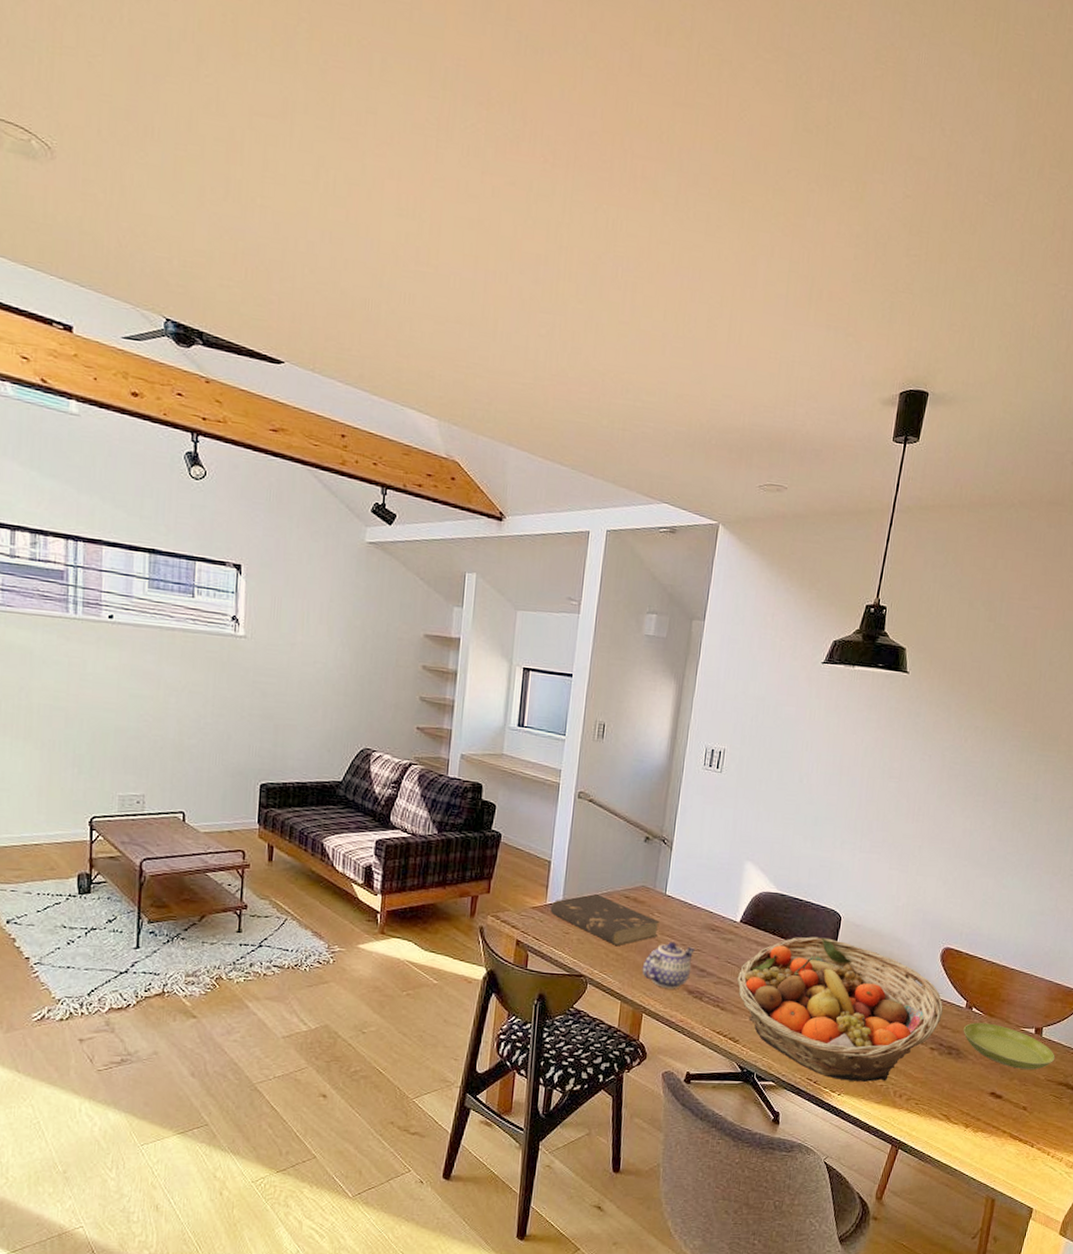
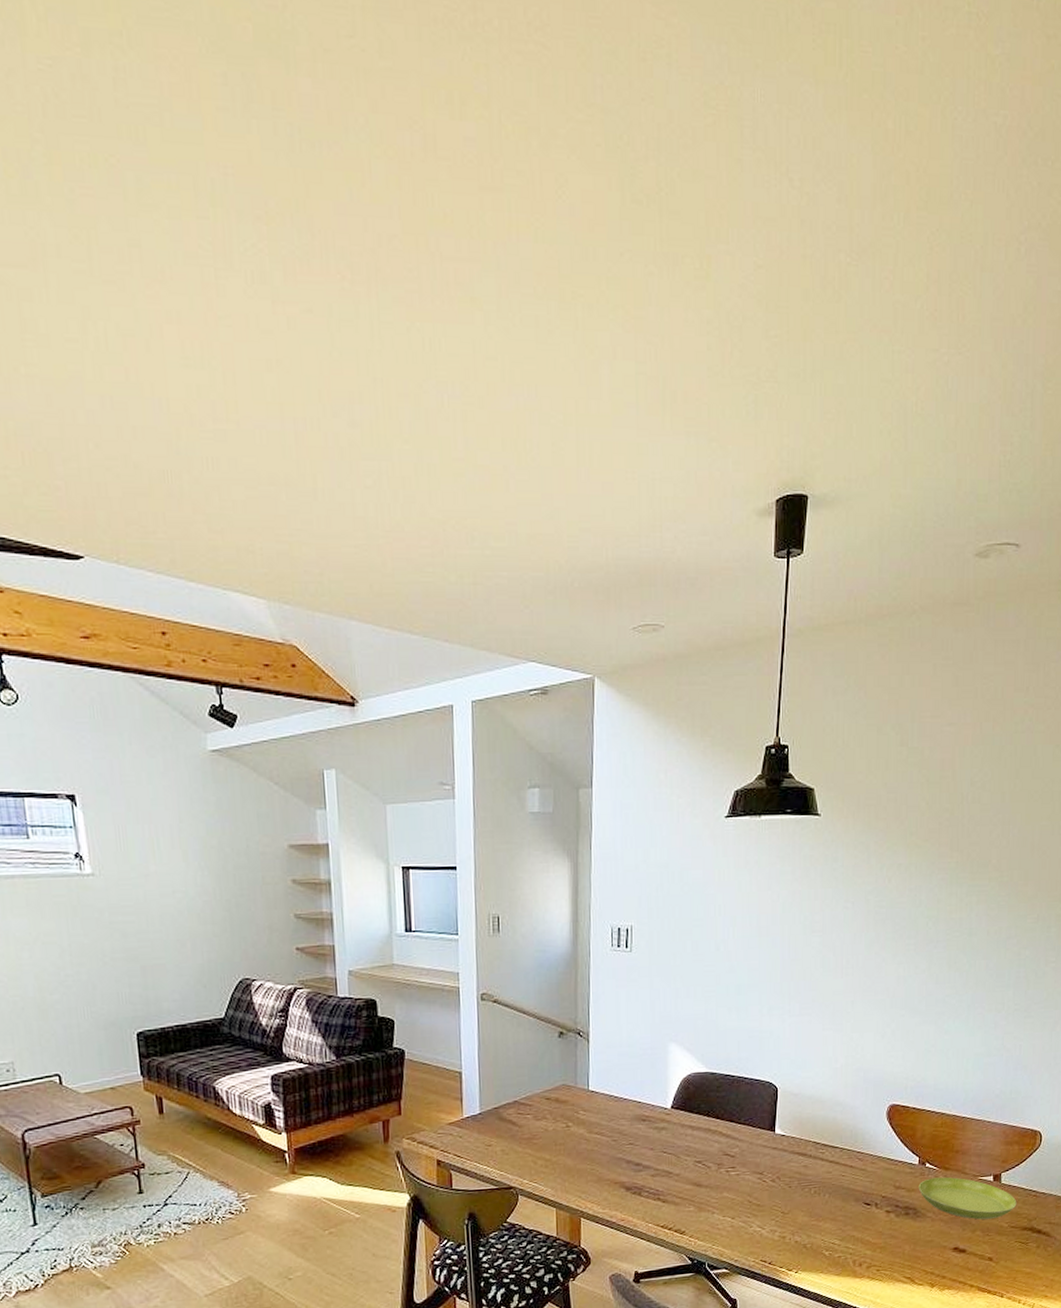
book: present [550,894,660,945] -> none [468,1100,586,1151]
teapot: present [642,942,696,989] -> none [574,1139,628,1189]
fruit basket: present [736,937,943,1082] -> none [675,1111,895,1257]

